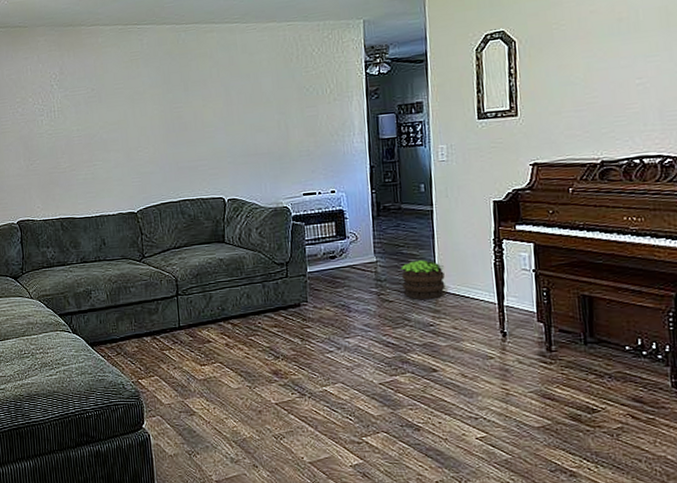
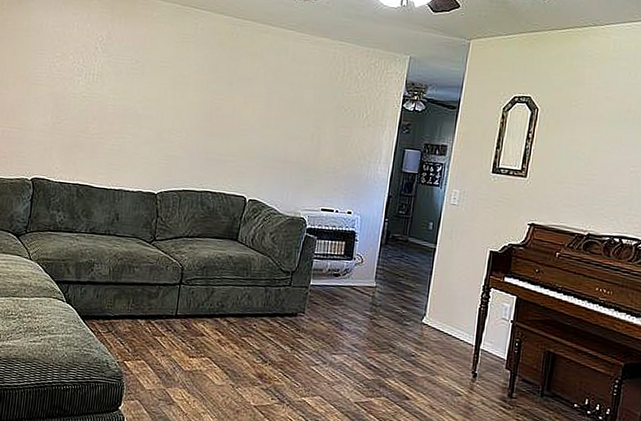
potted plant: present [401,260,446,300] -> none [394,292,435,332]

